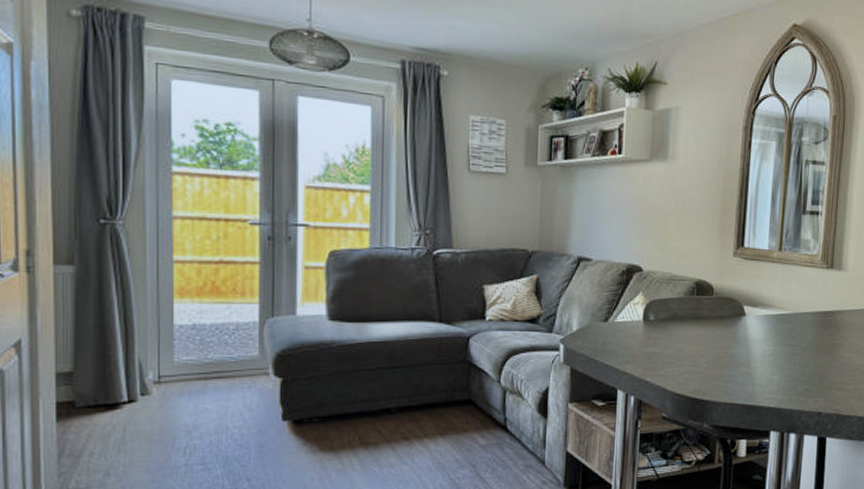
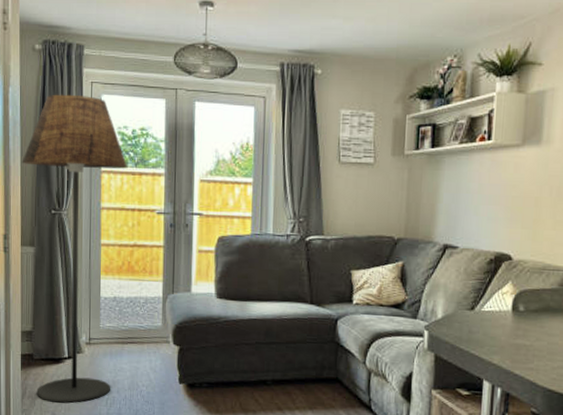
floor lamp: none [53,74,210,459] -> present [22,94,128,403]

